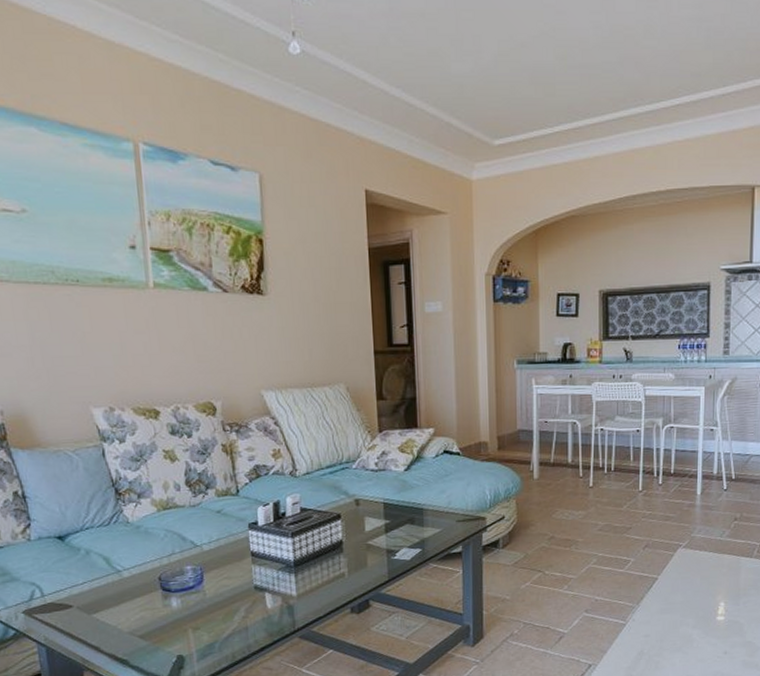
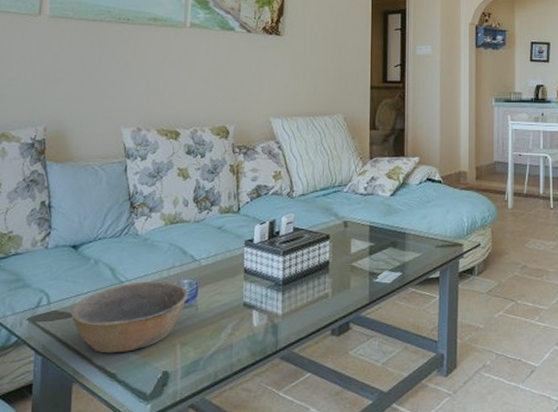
bowl: none [68,569,194,642] -> present [70,281,189,354]

